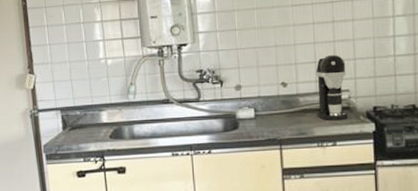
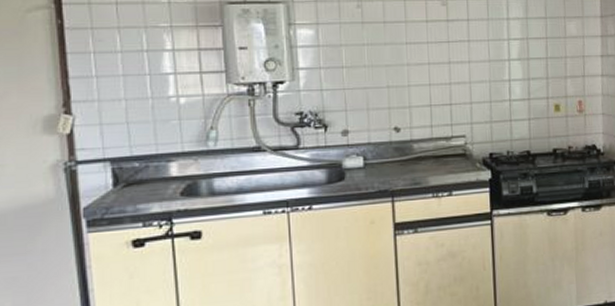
coffee maker: present [315,54,349,120] -> none [431,97,465,168]

